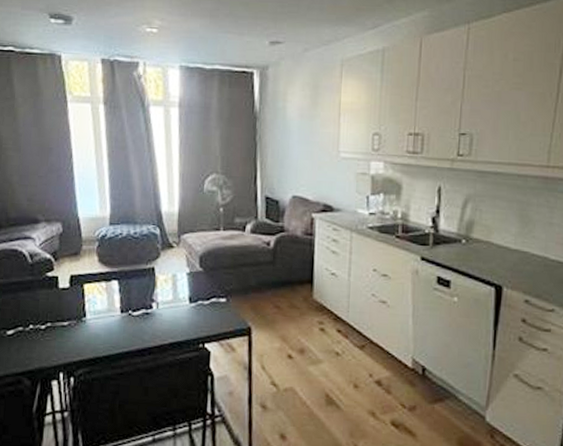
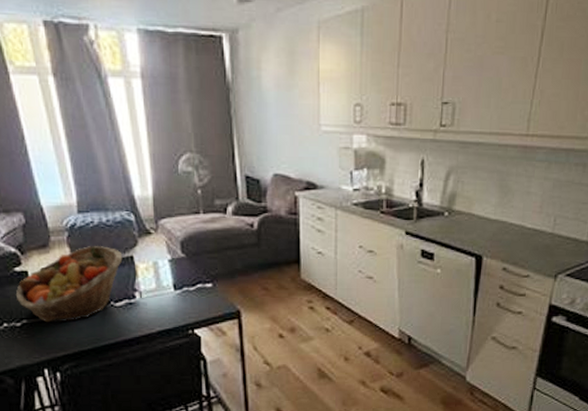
fruit basket: none [44,255,145,328] -> present [15,245,123,323]

